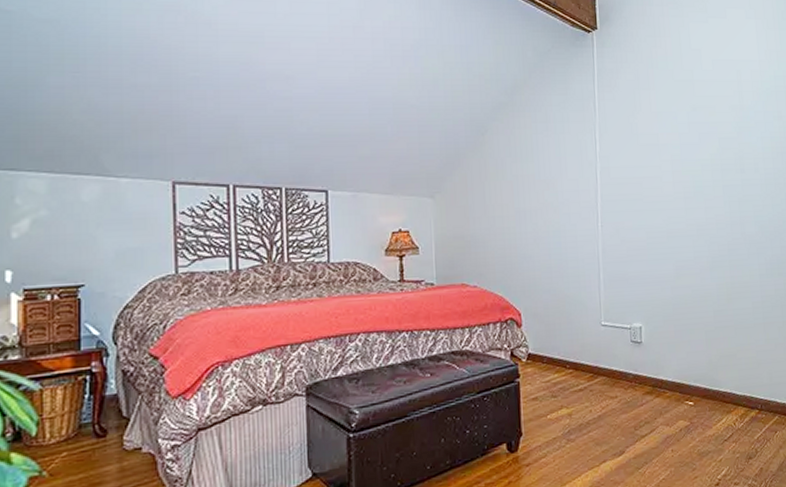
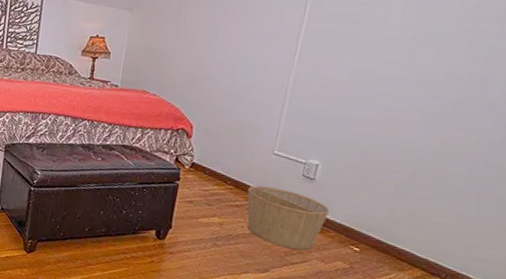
basket: none [586,360,662,422] -> present [247,185,330,251]

